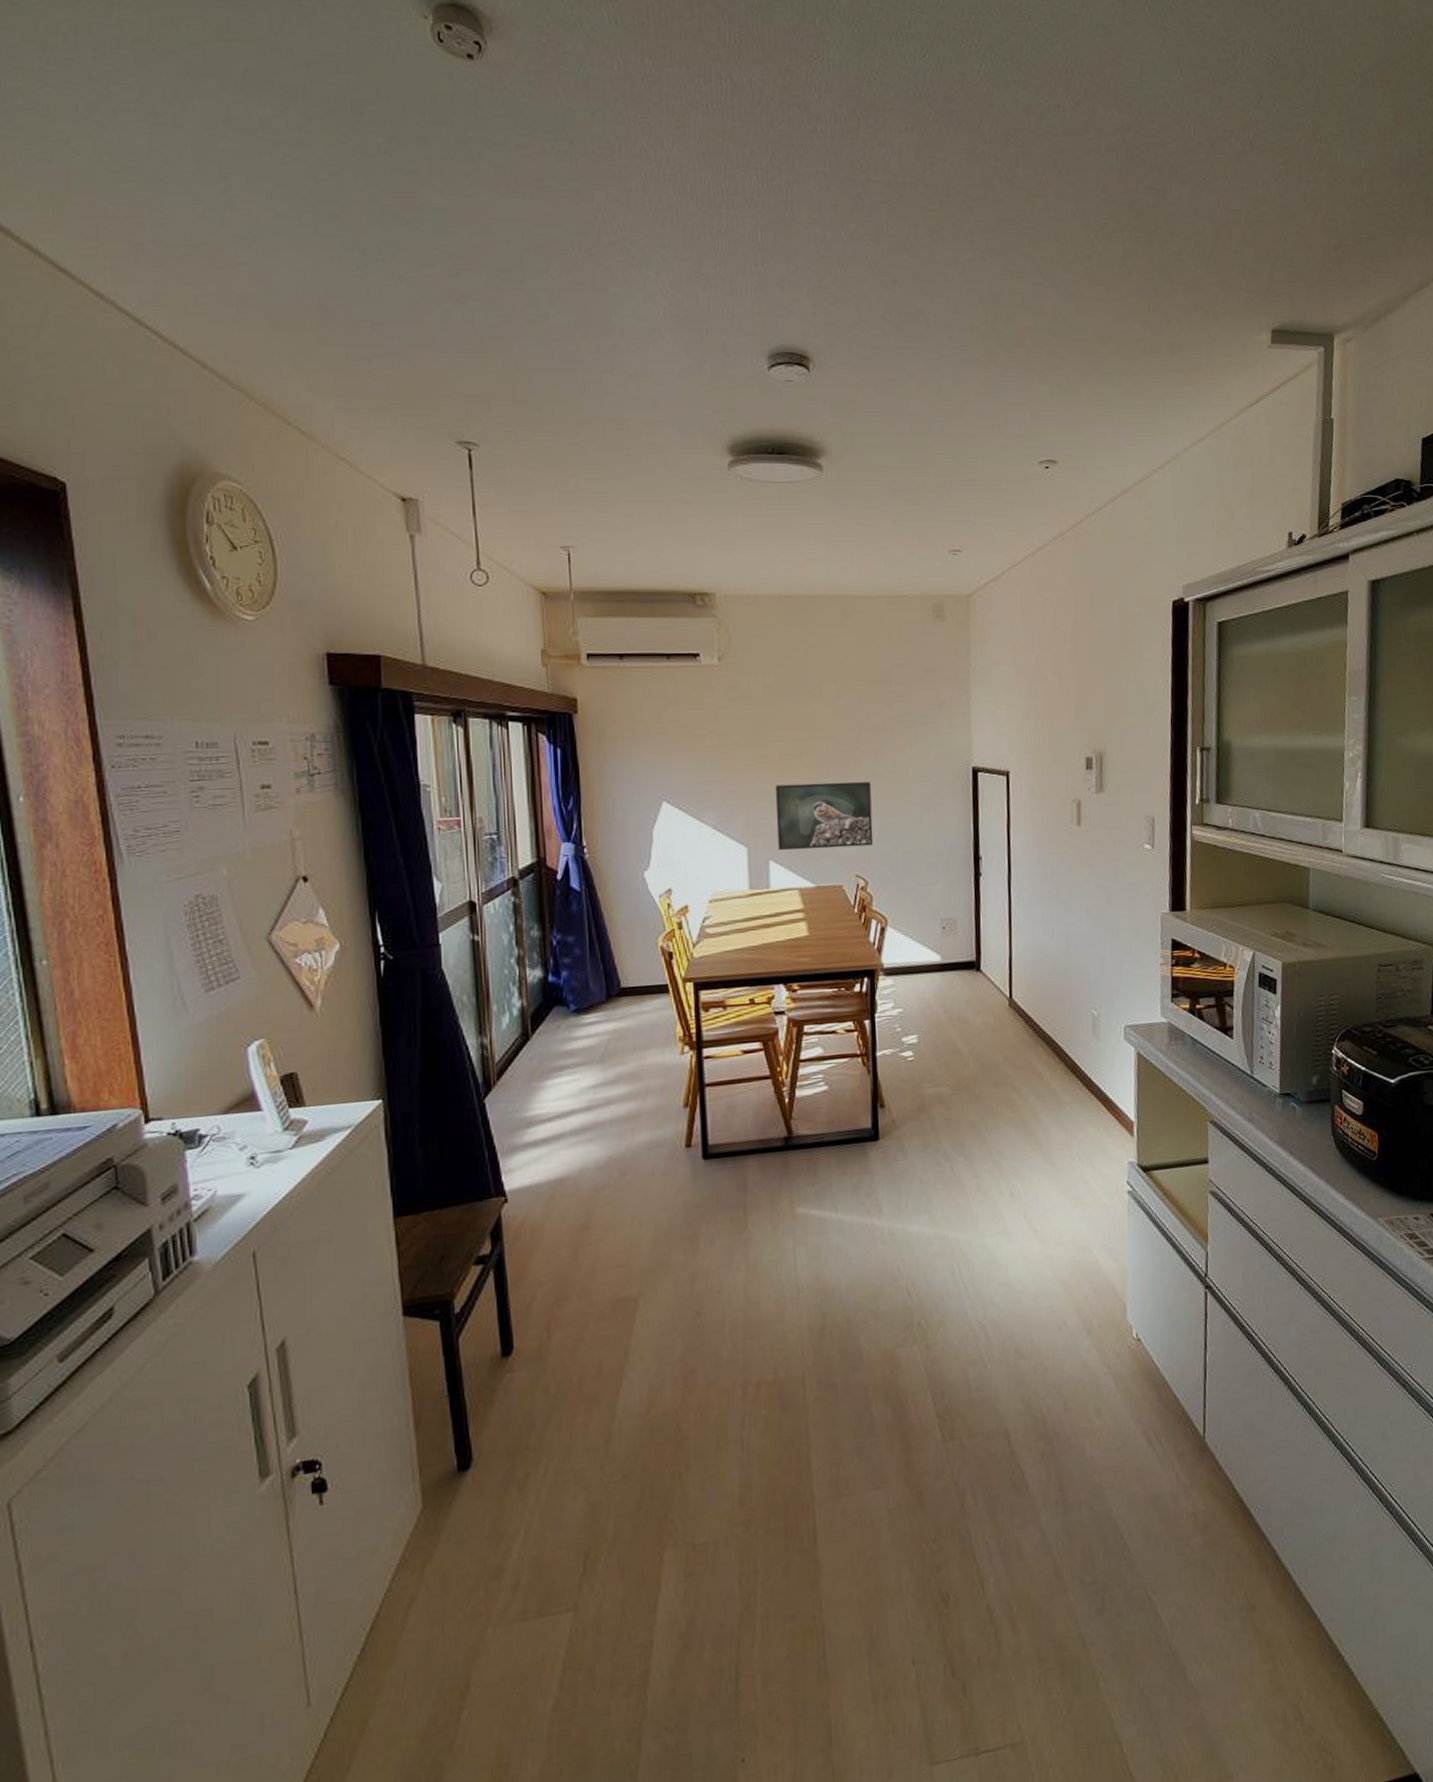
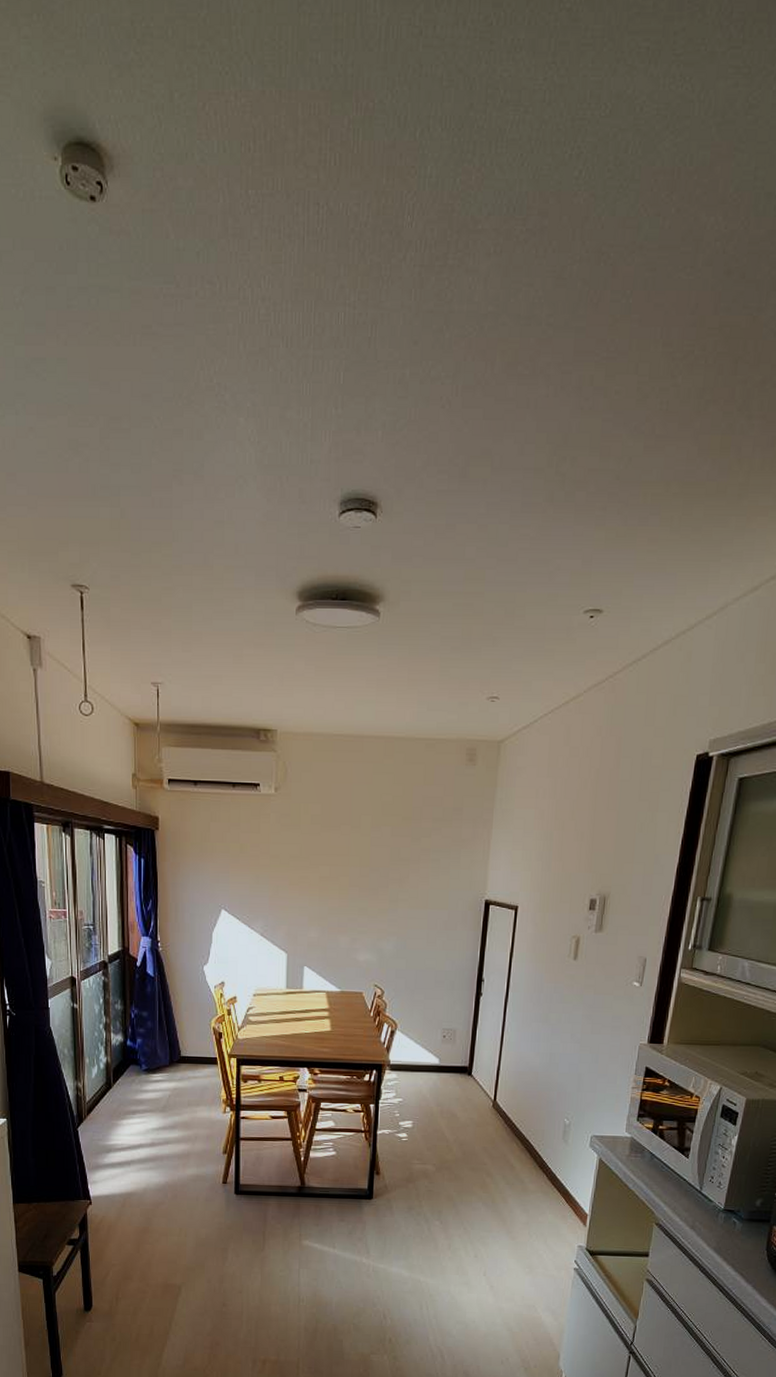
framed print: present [774,781,874,851] -> none [312,903,395,961]

